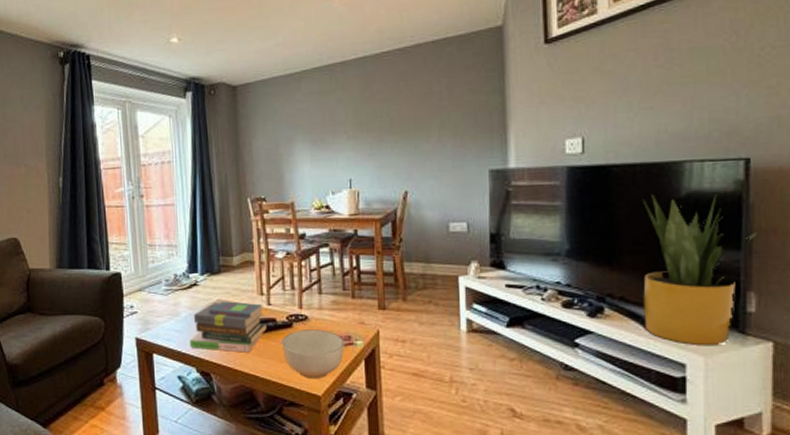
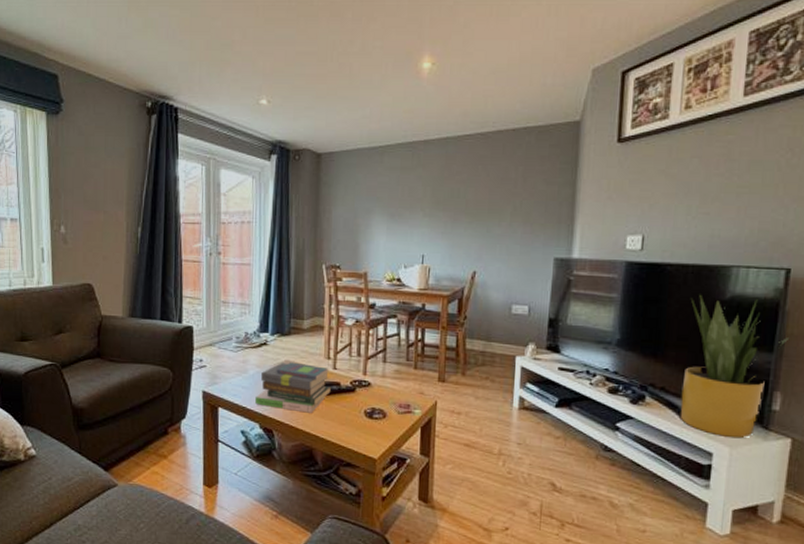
bowl: present [281,329,345,378] -> none [343,395,404,442]

